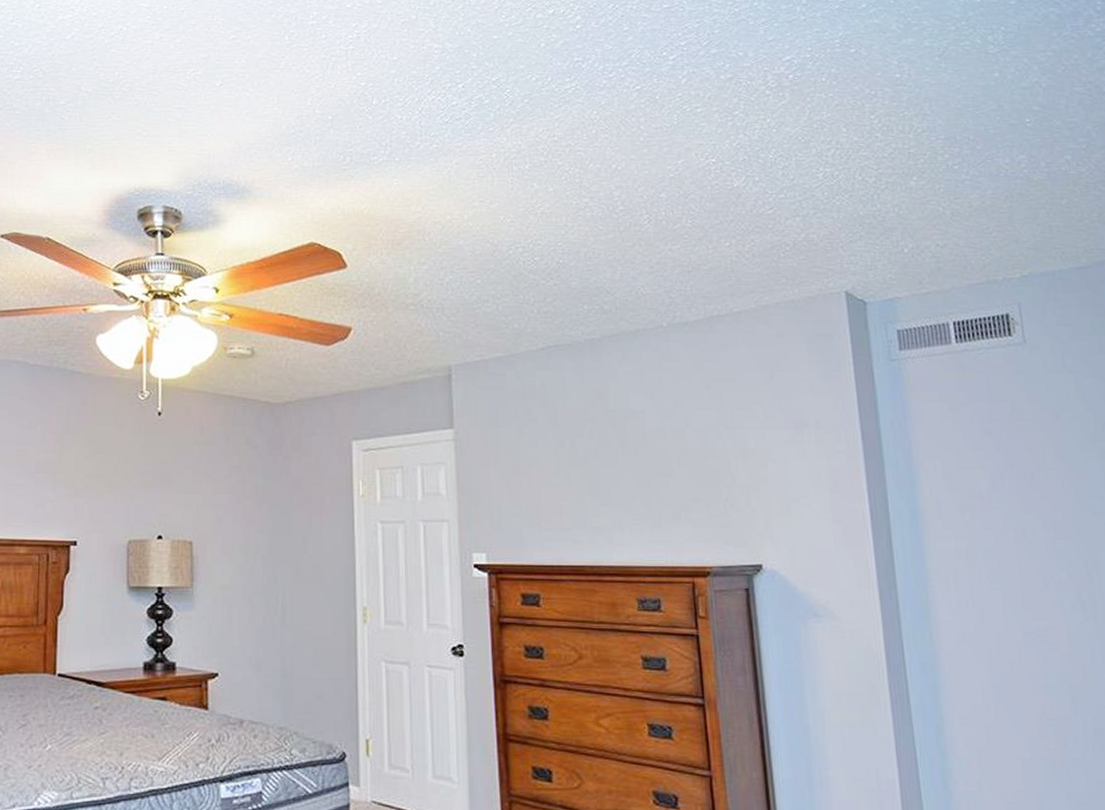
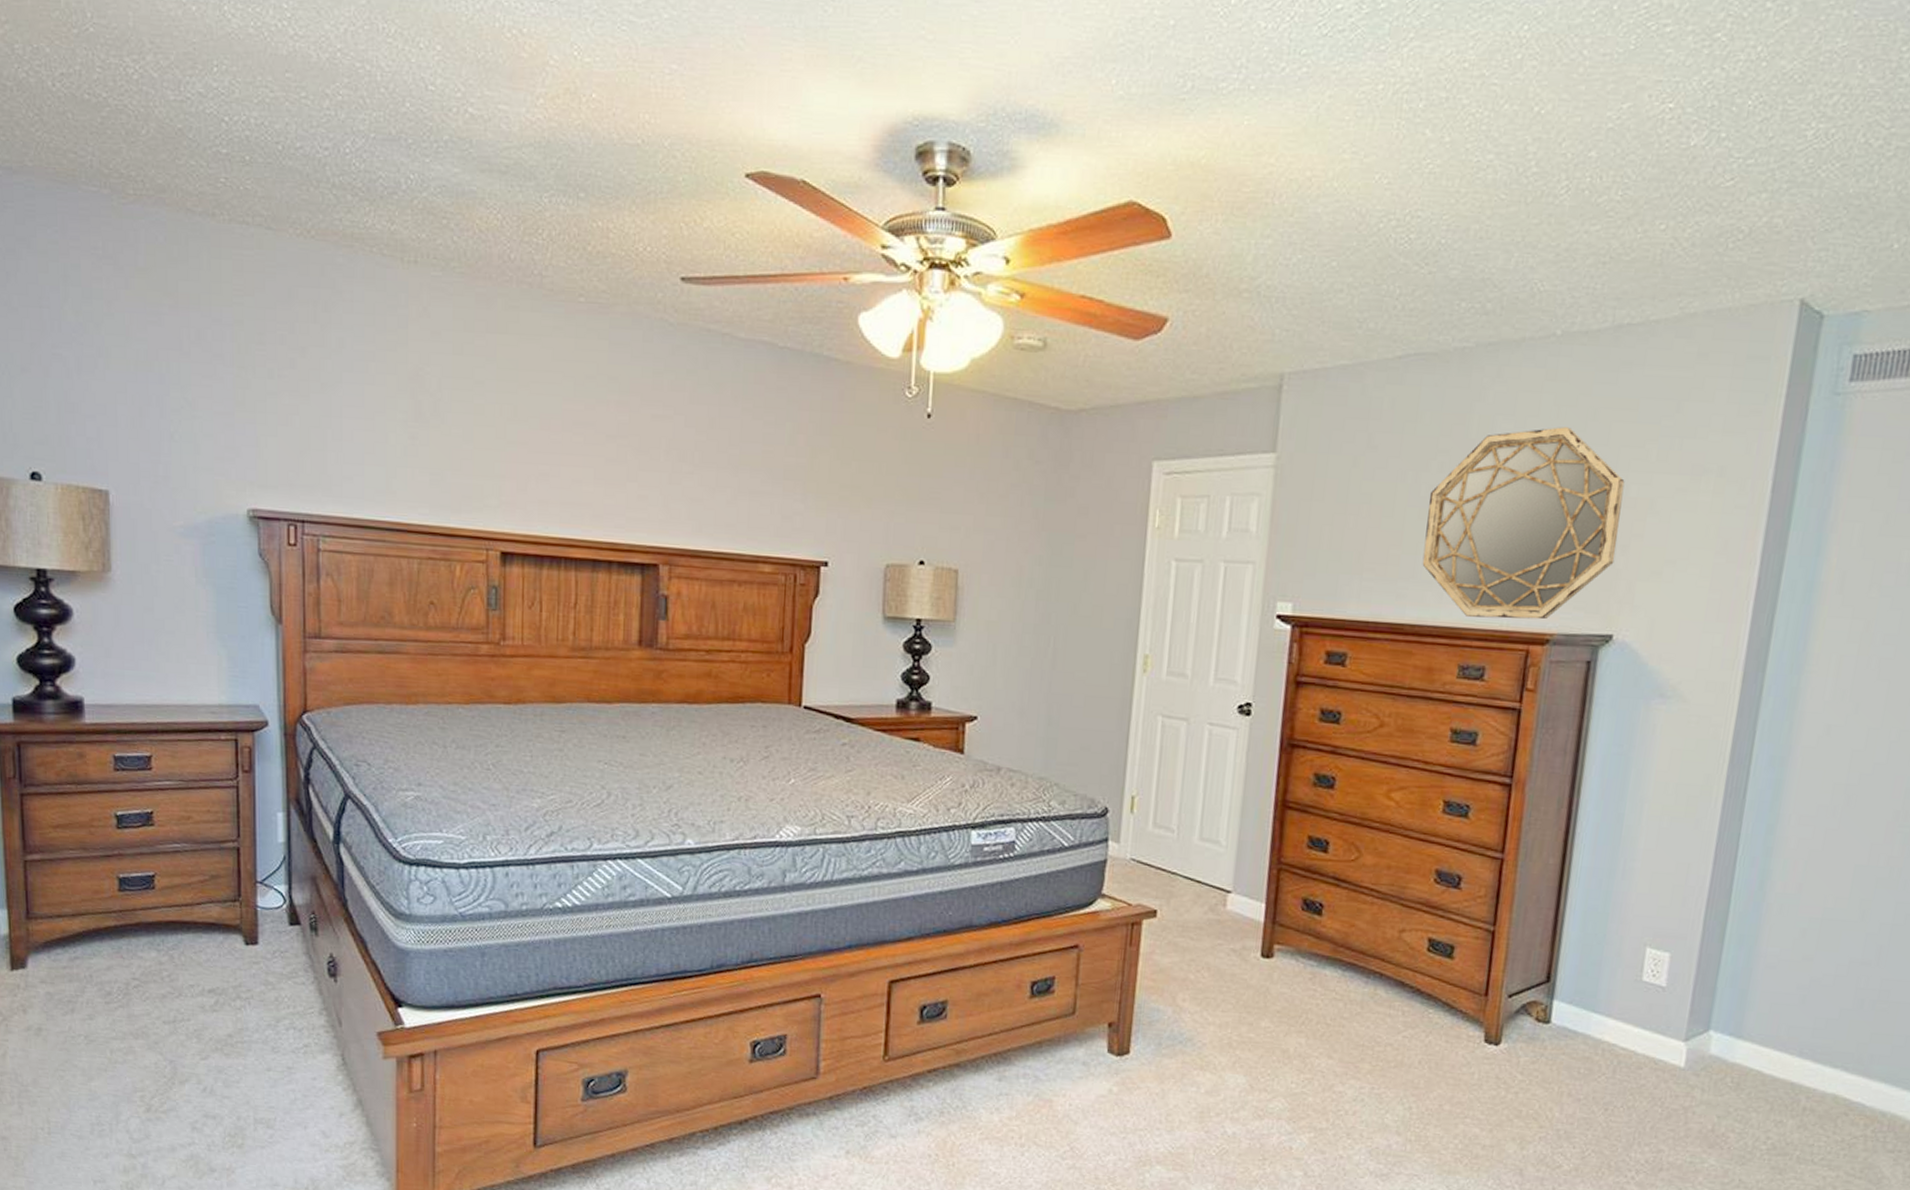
home mirror: none [586,396,749,557] -> present [1422,427,1625,620]

